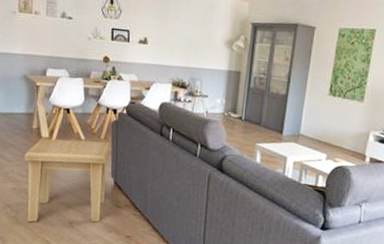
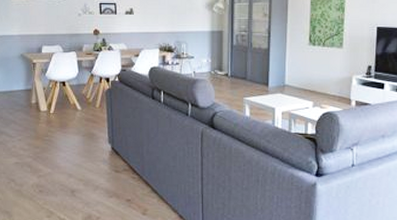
side table: present [24,138,110,222] -> none [25,110,105,194]

